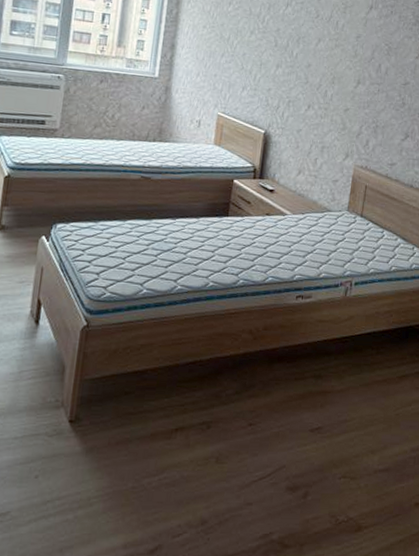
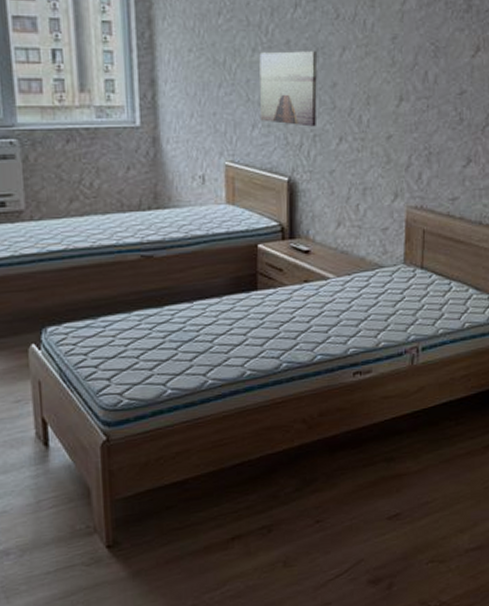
wall art: none [249,35,300,95] -> present [259,51,318,127]

